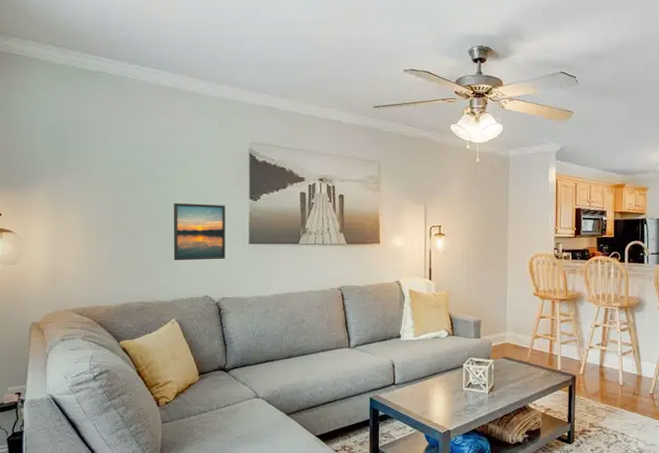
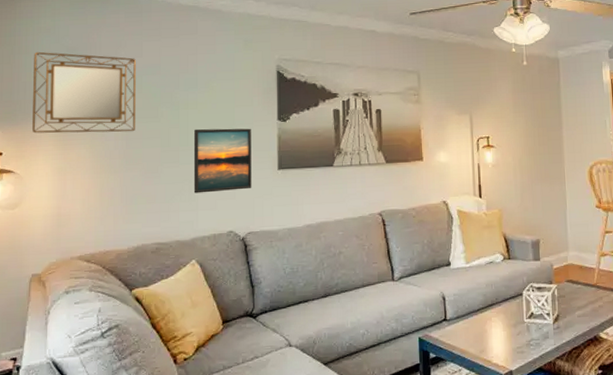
home mirror: none [27,122,121,202] -> present [32,51,137,134]

